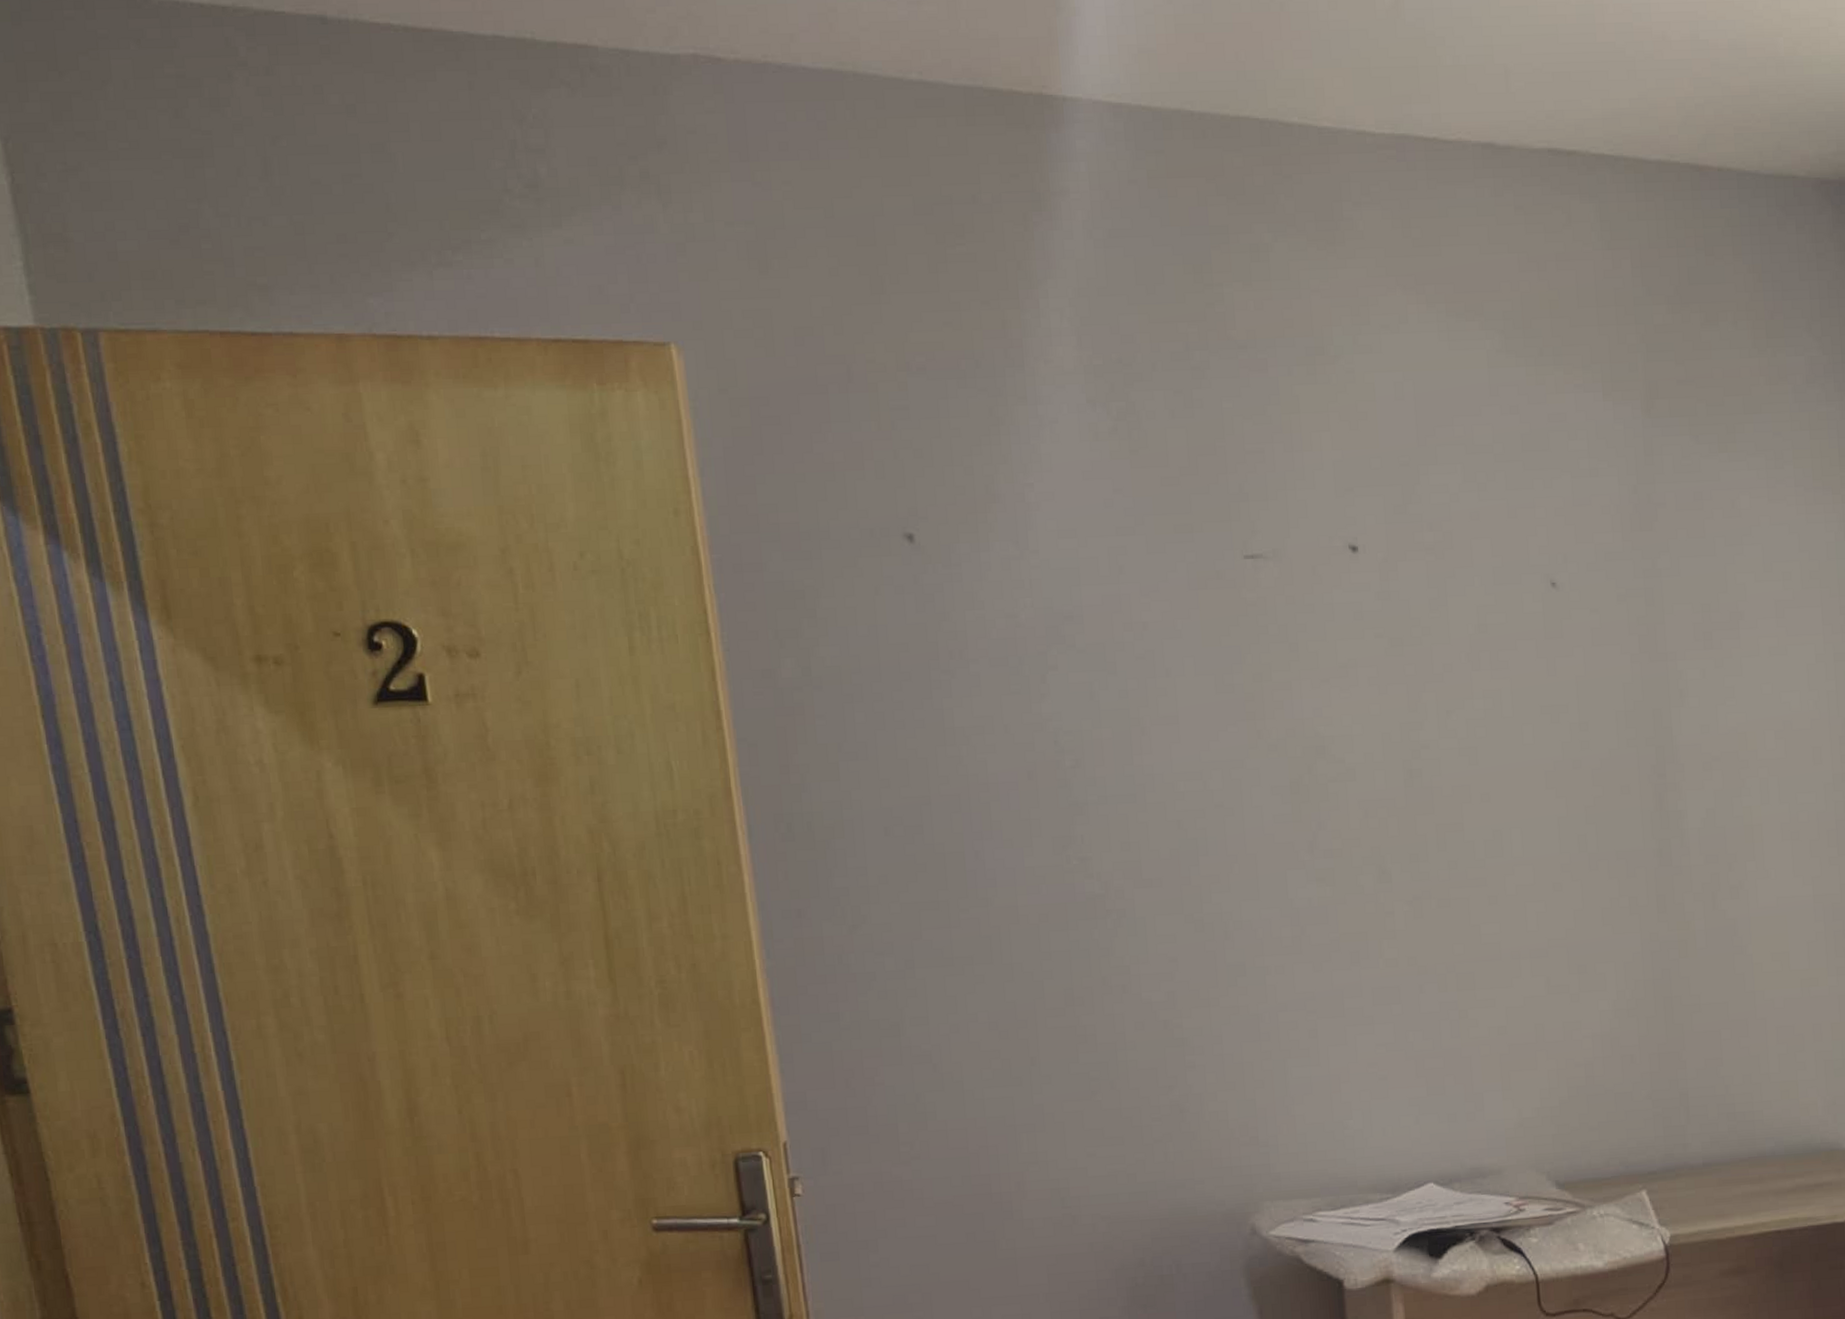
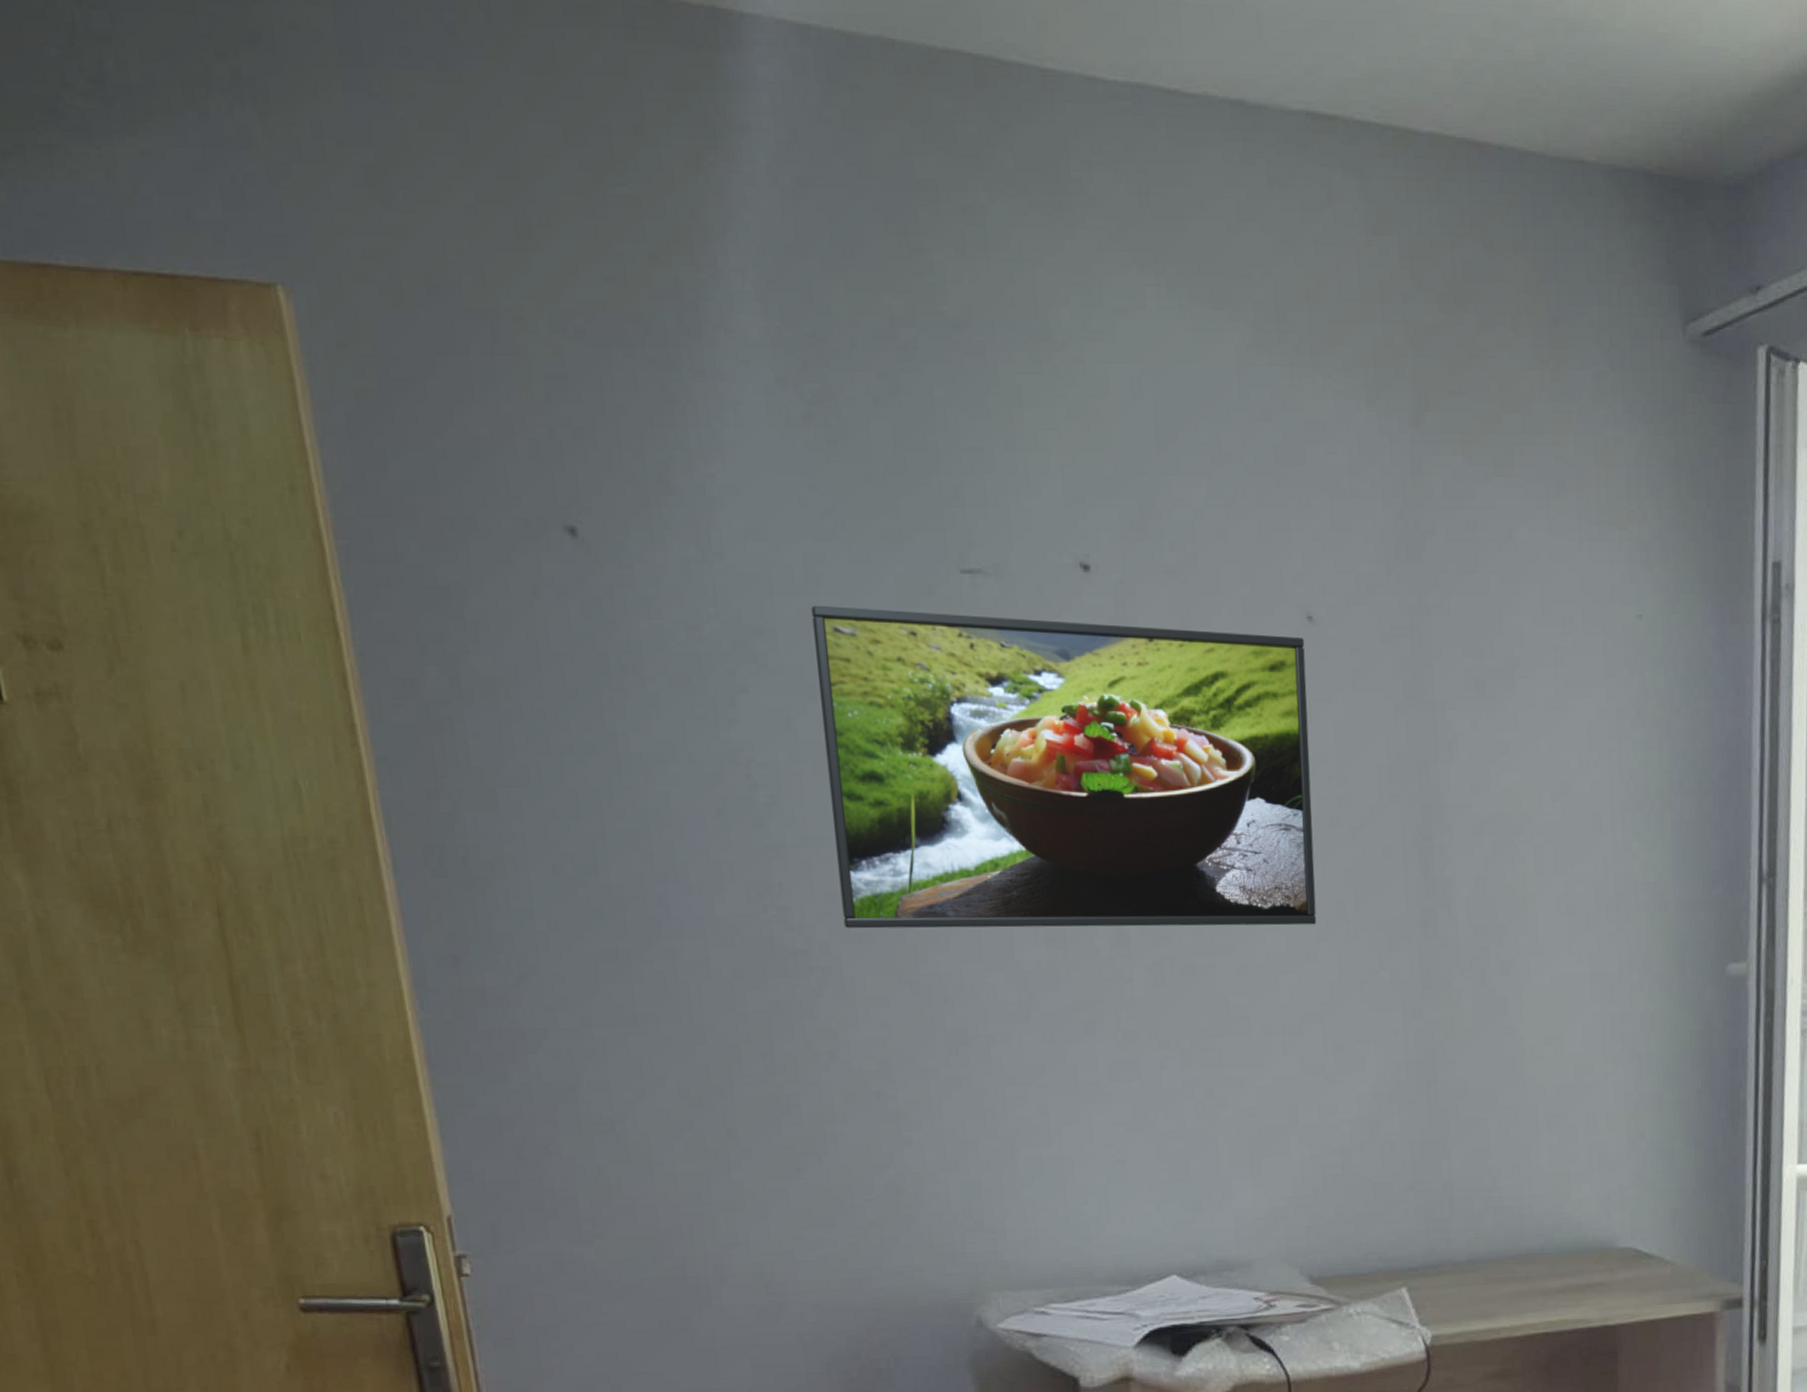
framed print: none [1113,591,1561,874] -> present [811,605,1317,929]

